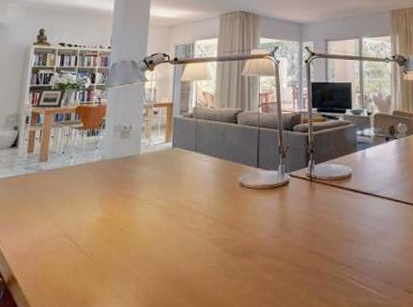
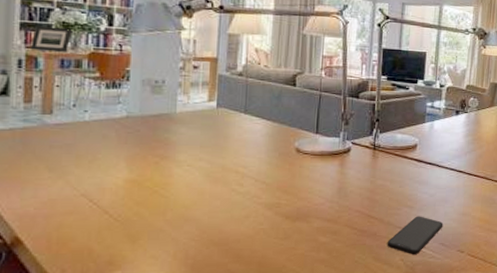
smartphone: none [331,251,387,296] -> present [387,216,444,255]

